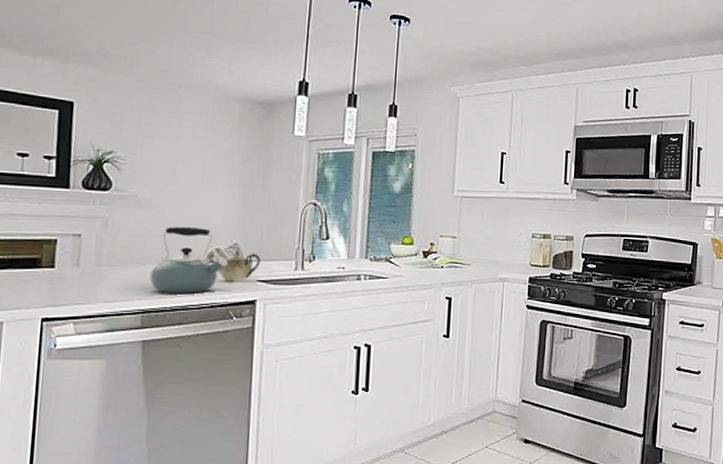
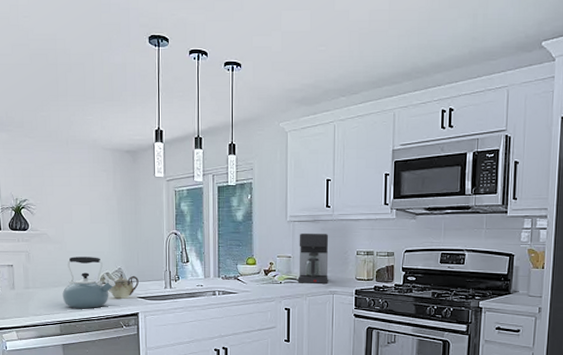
coffee maker: none [462,211,502,271] -> present [297,234,329,285]

